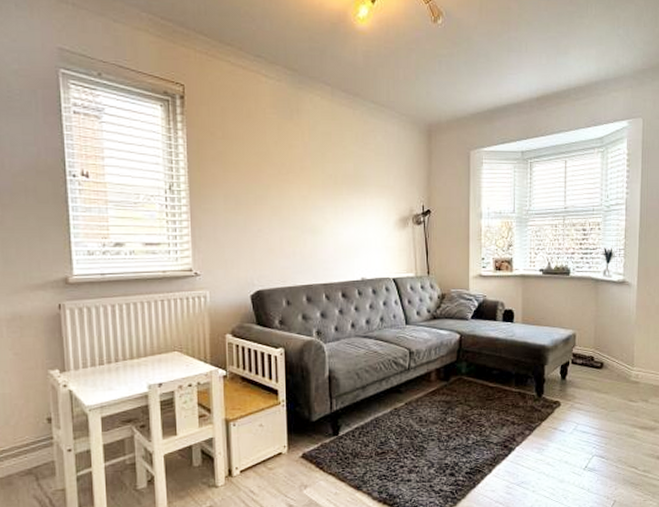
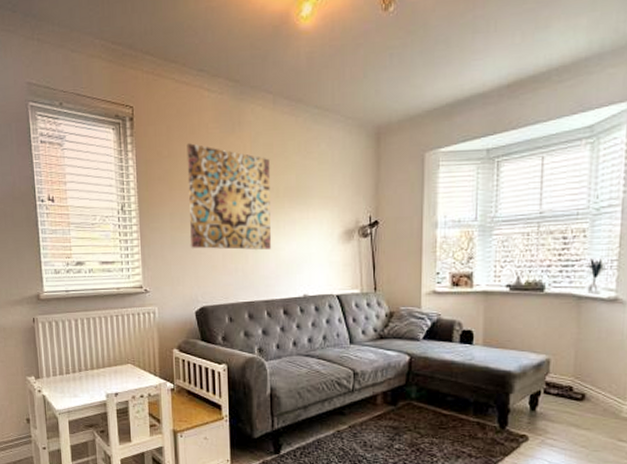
wall art: none [242,126,329,234] -> present [186,143,271,250]

